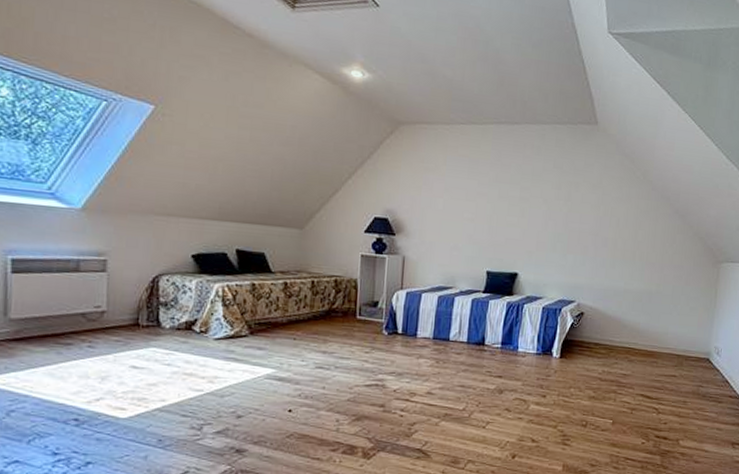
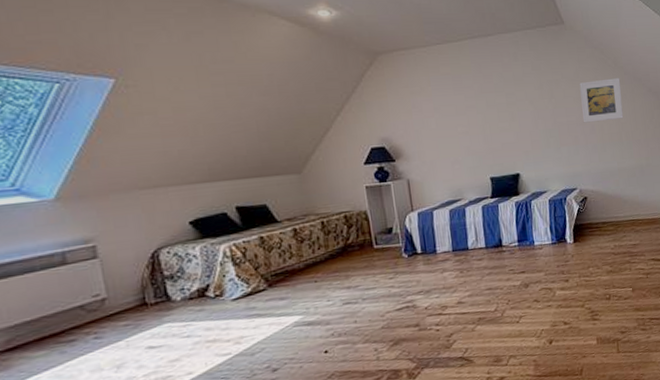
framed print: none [596,190,647,237] -> present [579,78,624,123]

